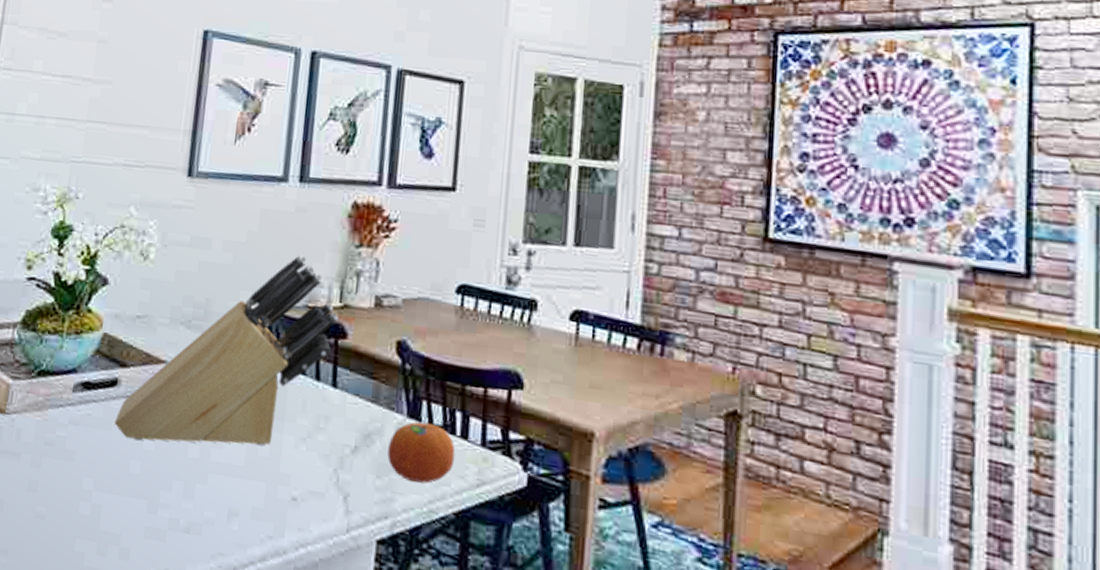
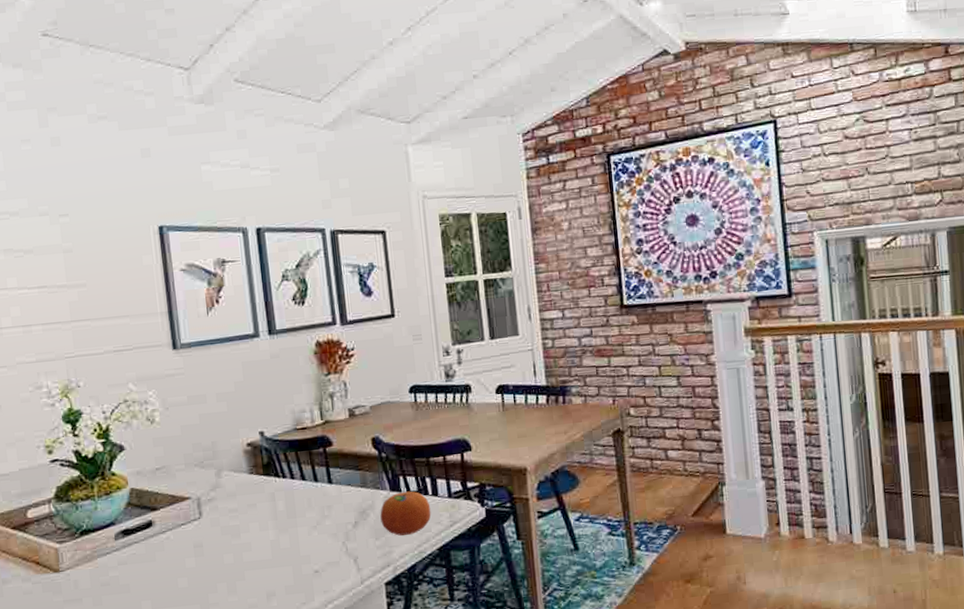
knife block: present [114,255,338,447] -> none [157,391,323,563]

